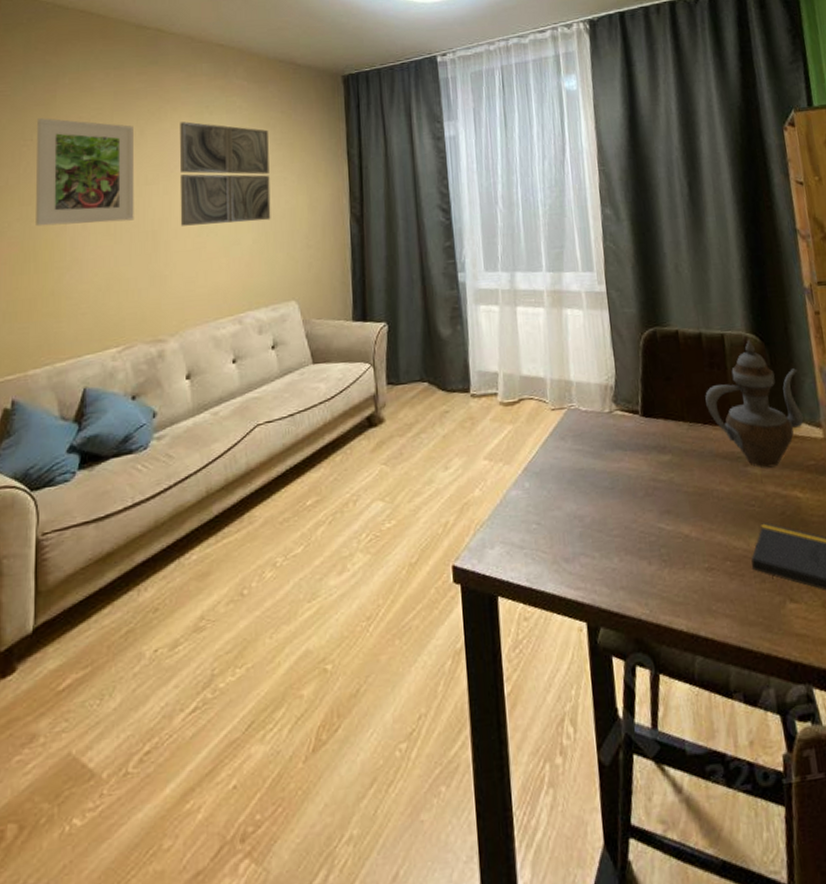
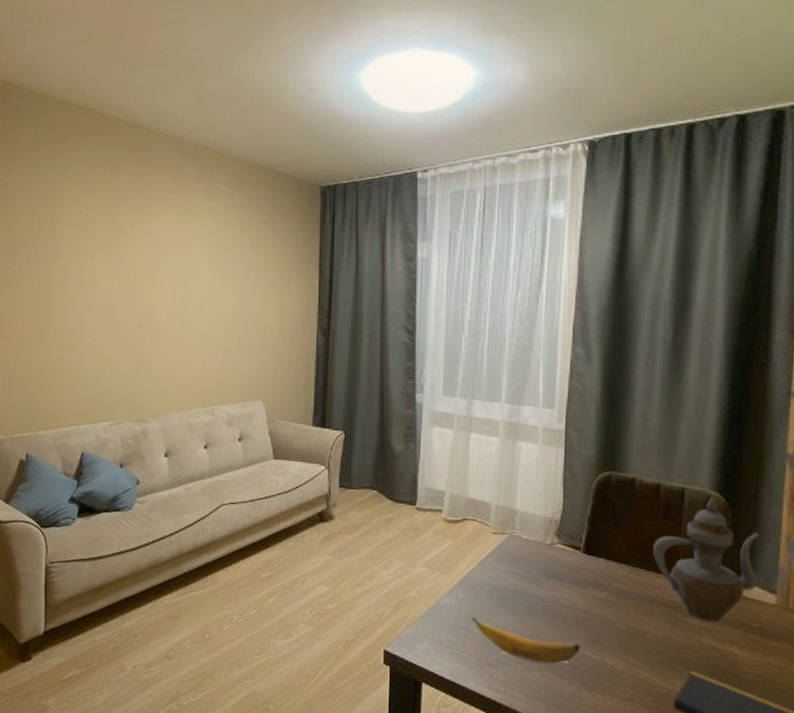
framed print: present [36,118,134,227] -> none [43,209,125,311]
wall art: present [179,121,271,226] -> none [164,222,246,324]
banana: none [541,507,655,547] -> present [472,617,581,664]

